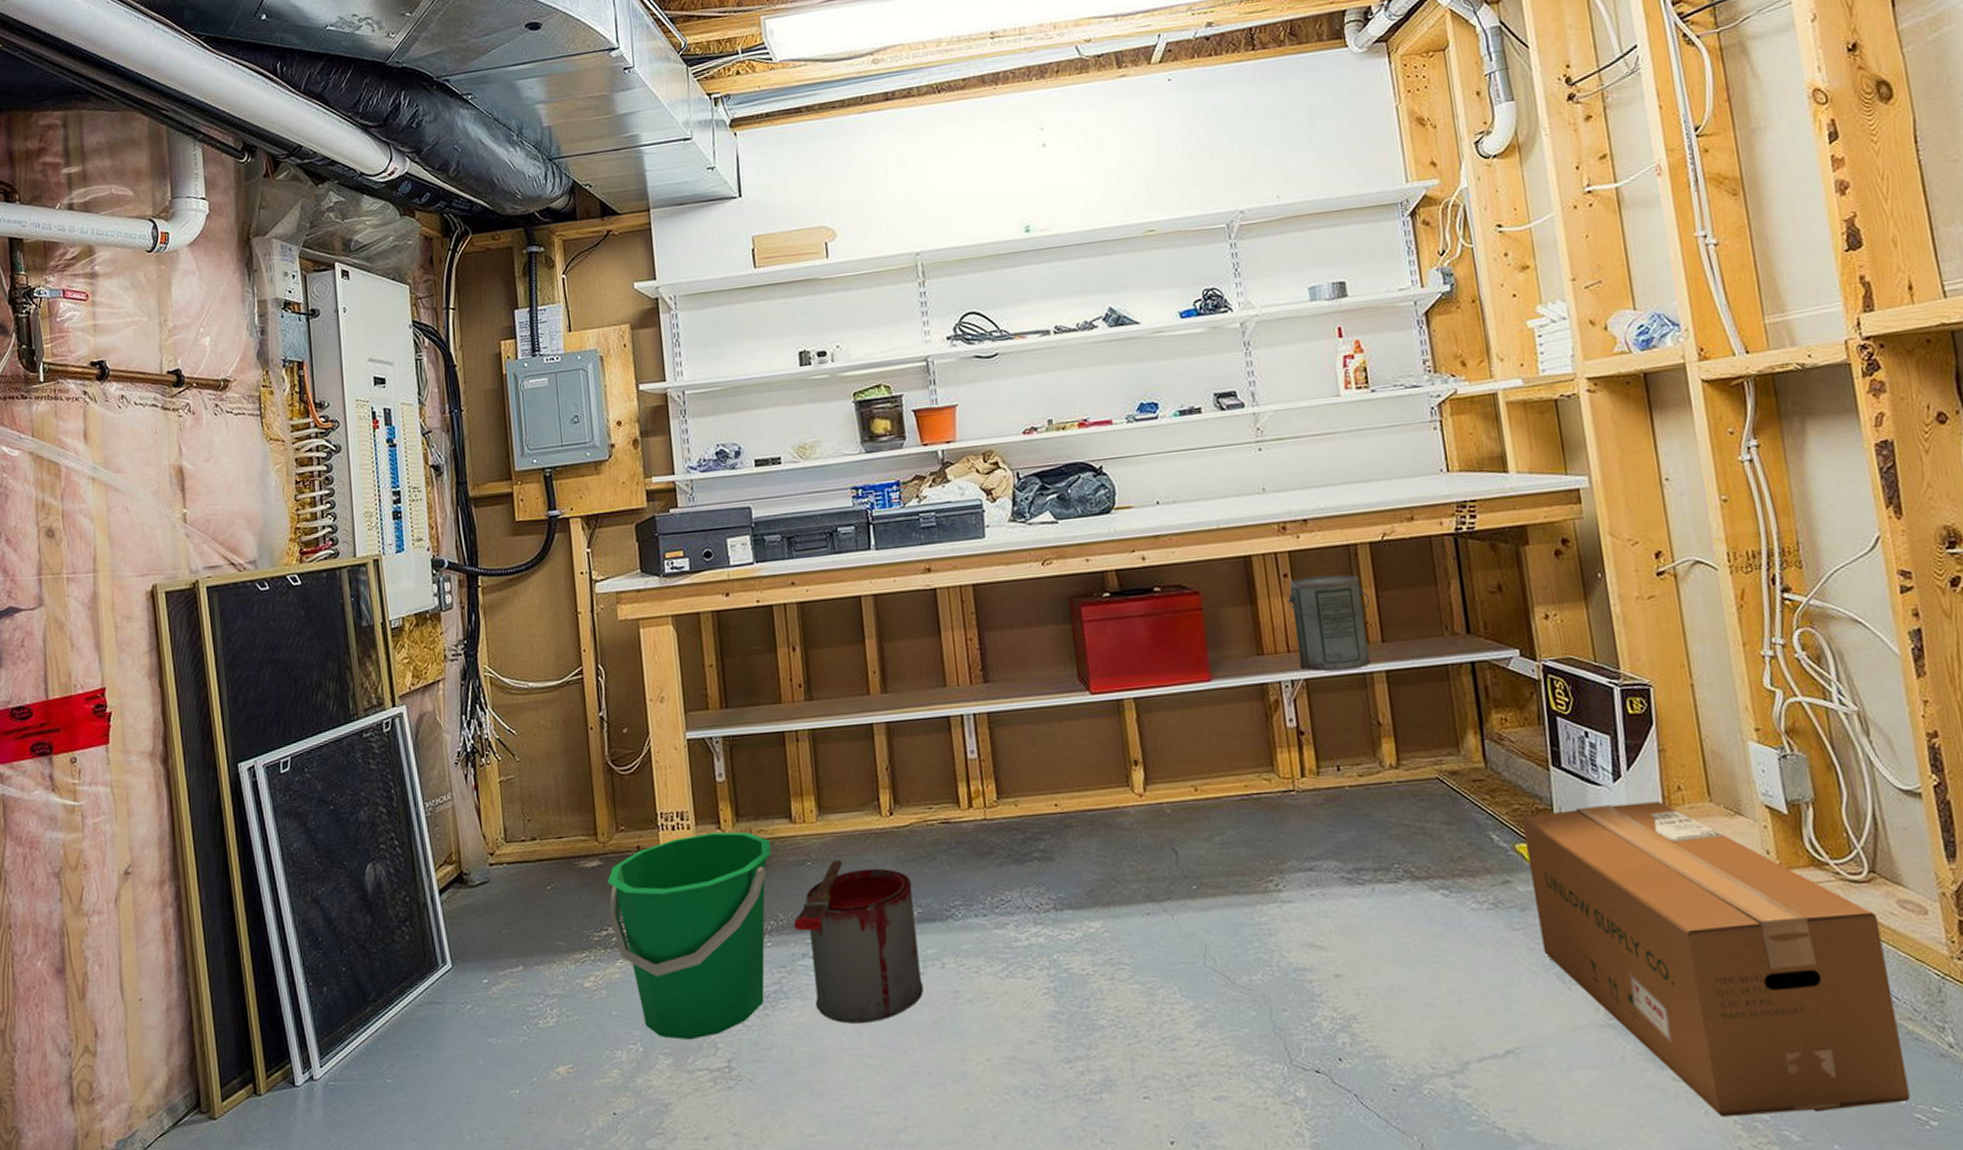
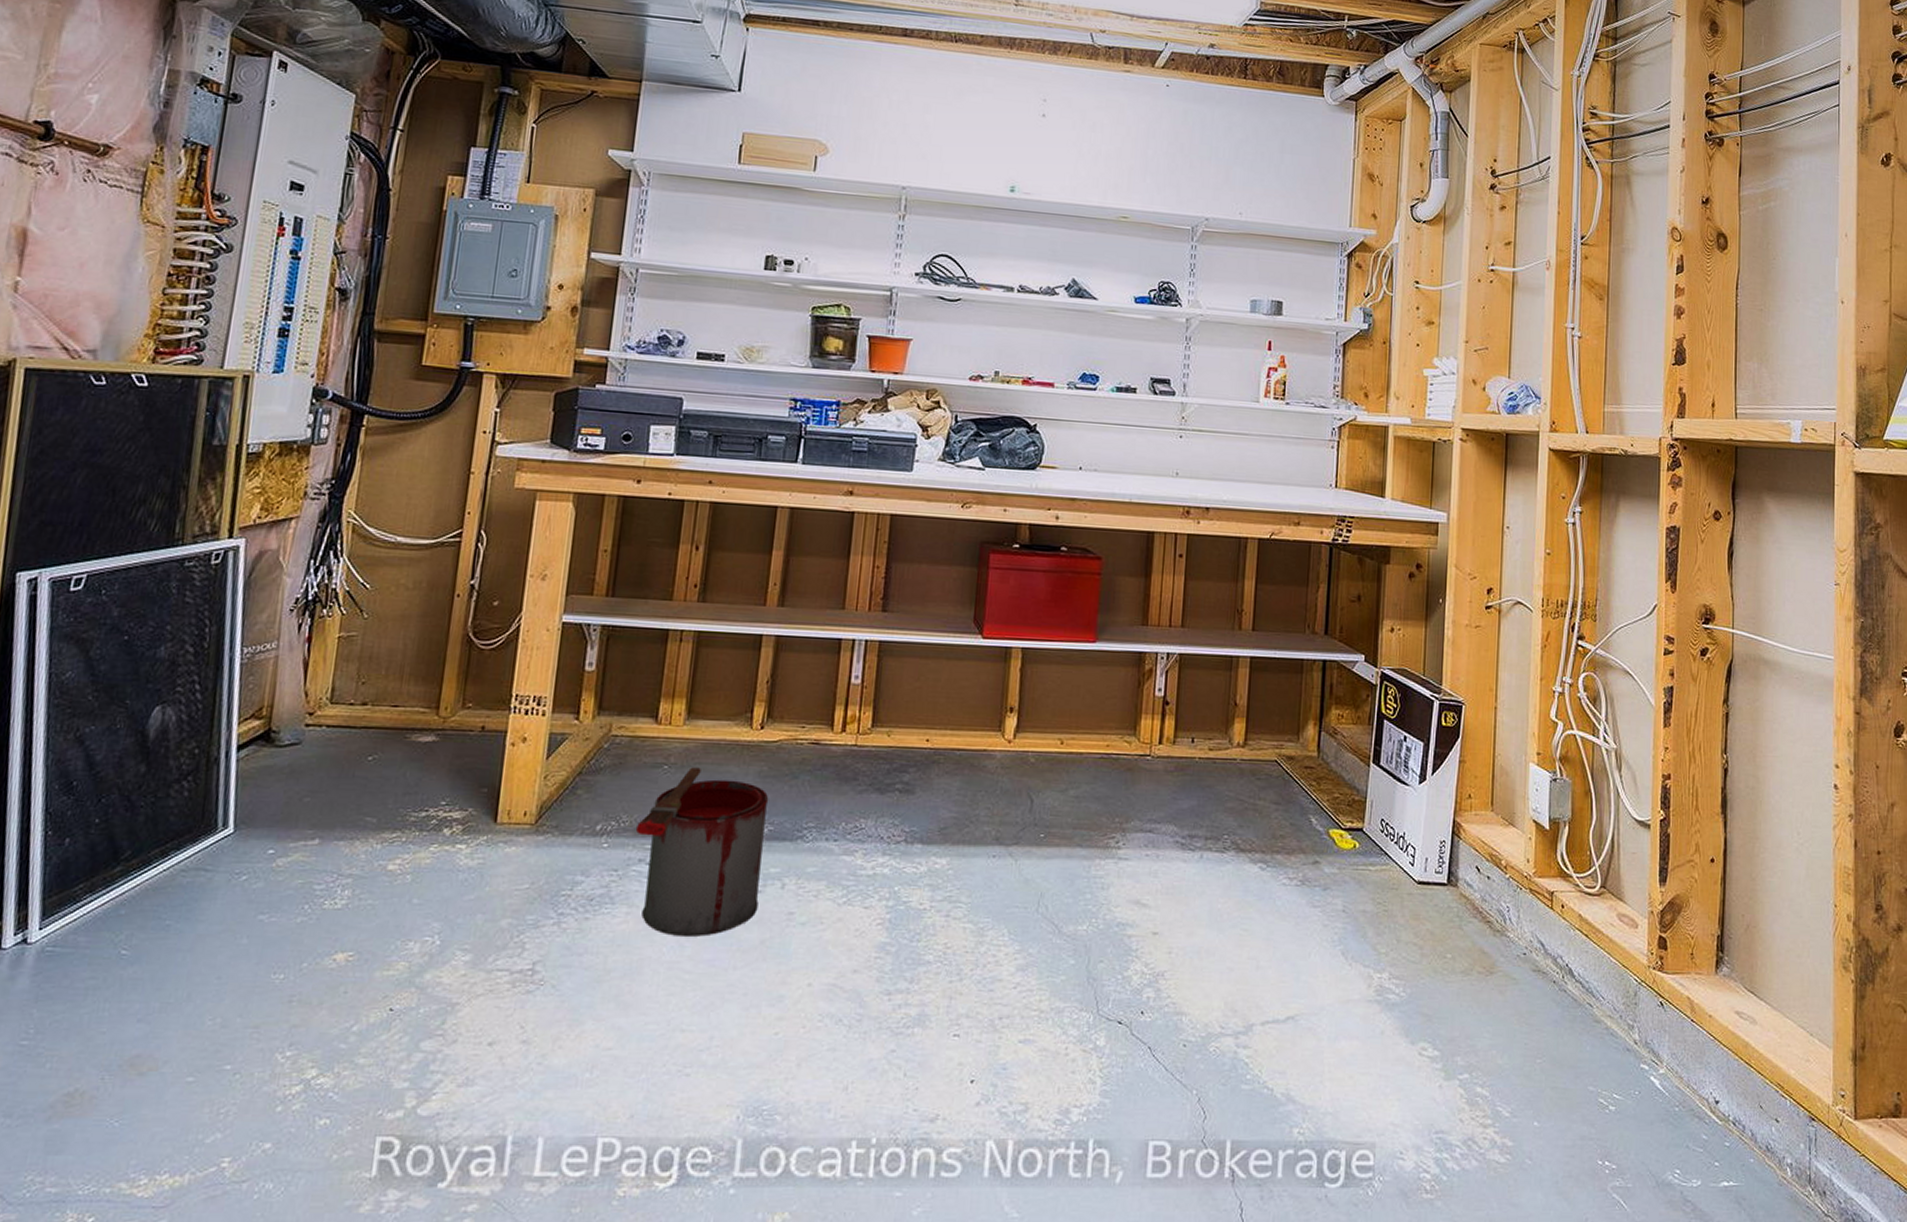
bucket: present [607,831,771,1040] -> none [432,722,629,938]
paint can: present [1288,574,1371,672] -> none [1177,560,1250,652]
box: present [1521,801,1911,1118] -> none [1335,803,1601,1092]

